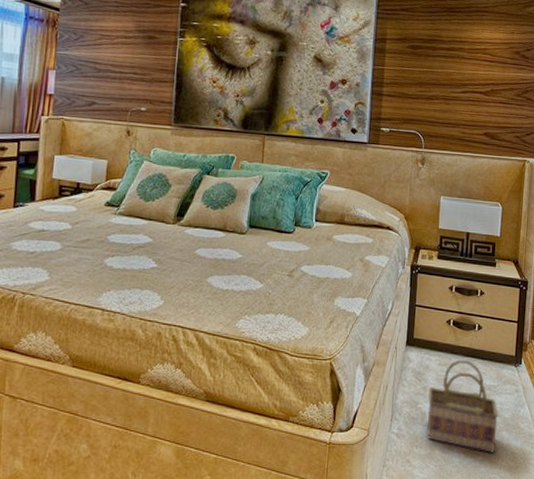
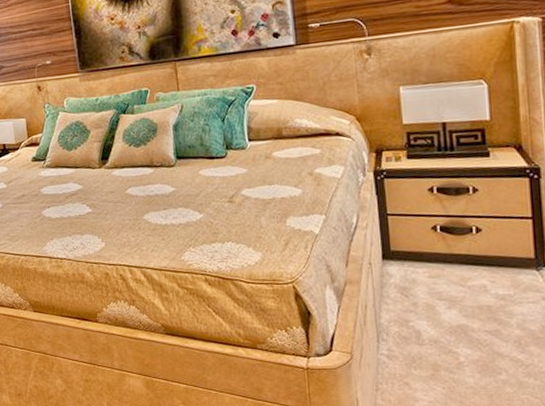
basket: present [426,359,499,453] -> none [420,268,523,371]

